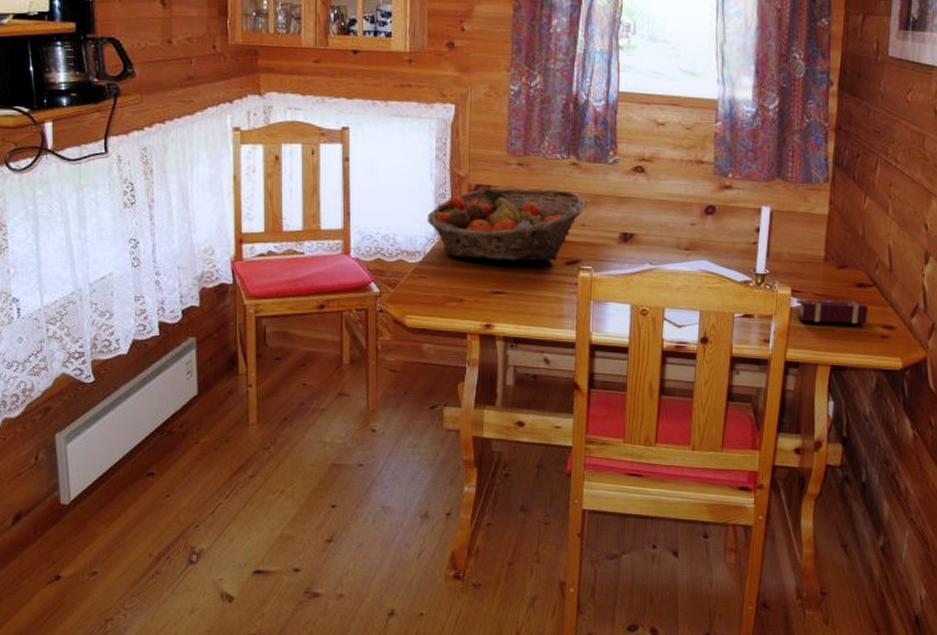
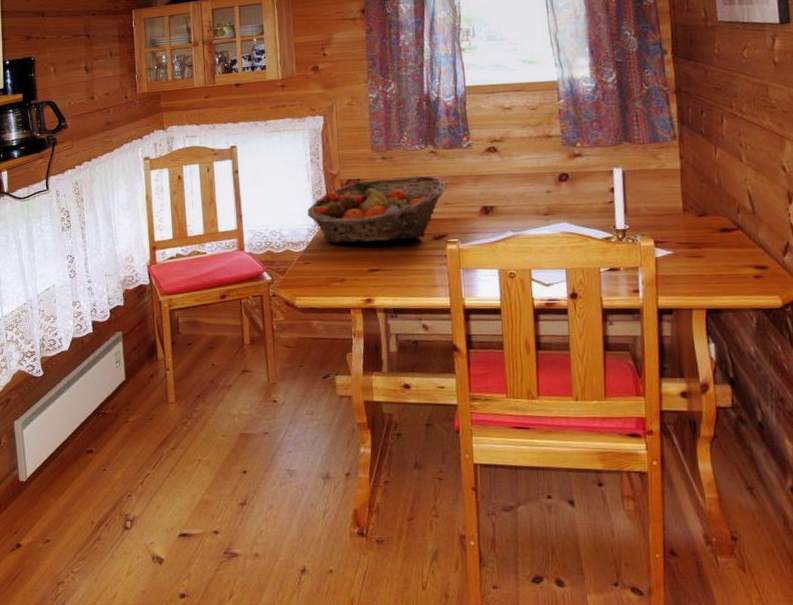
book: present [795,299,868,324] -> none [660,246,737,269]

